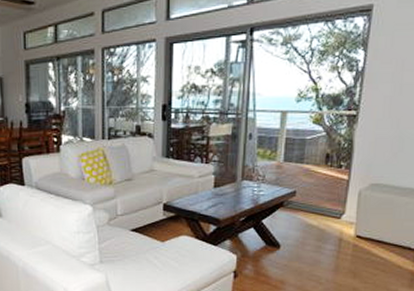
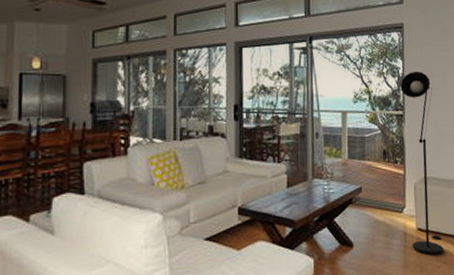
floor lamp: none [347,63,400,263] -> present [400,71,444,255]

